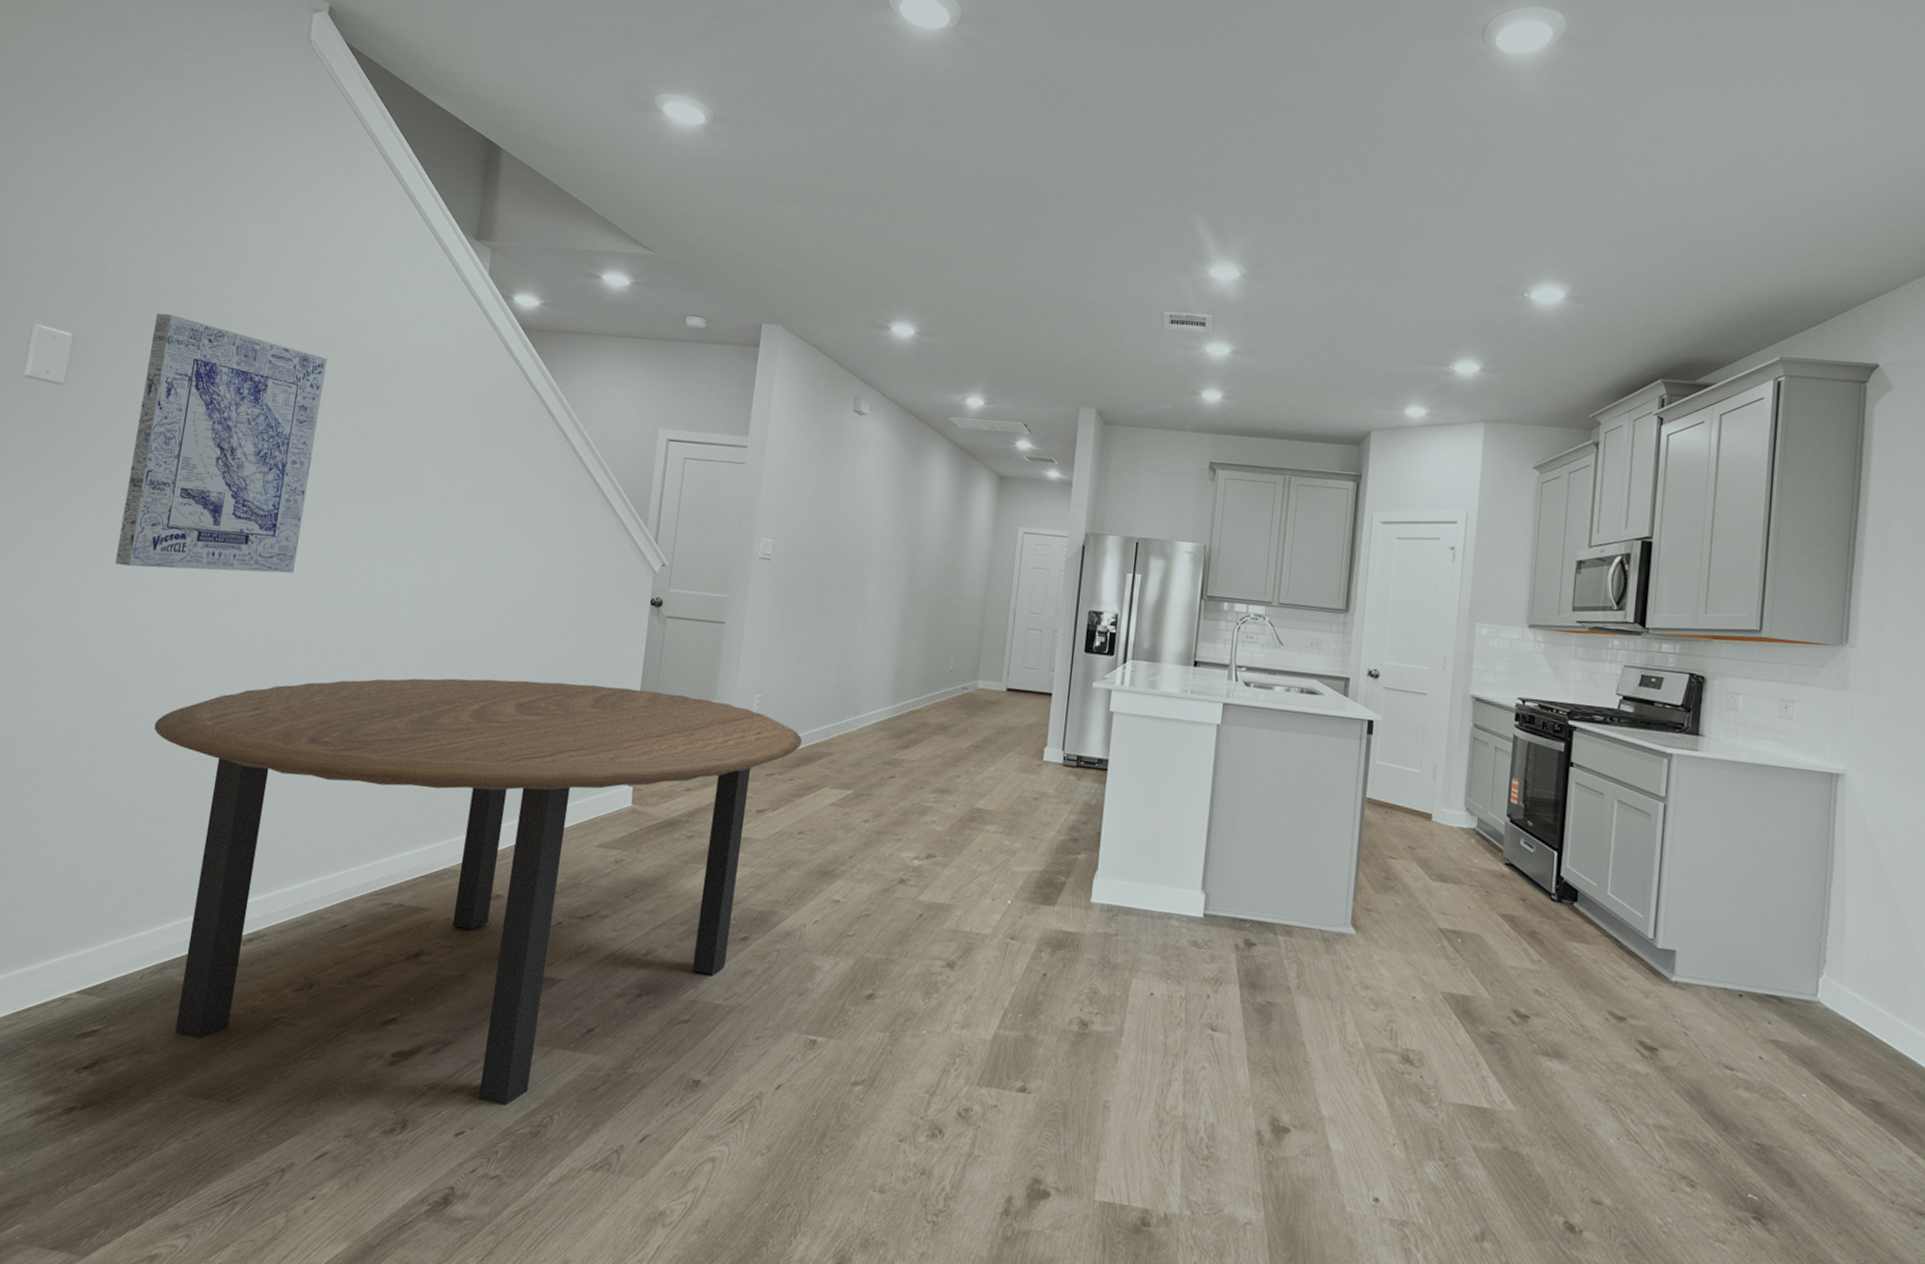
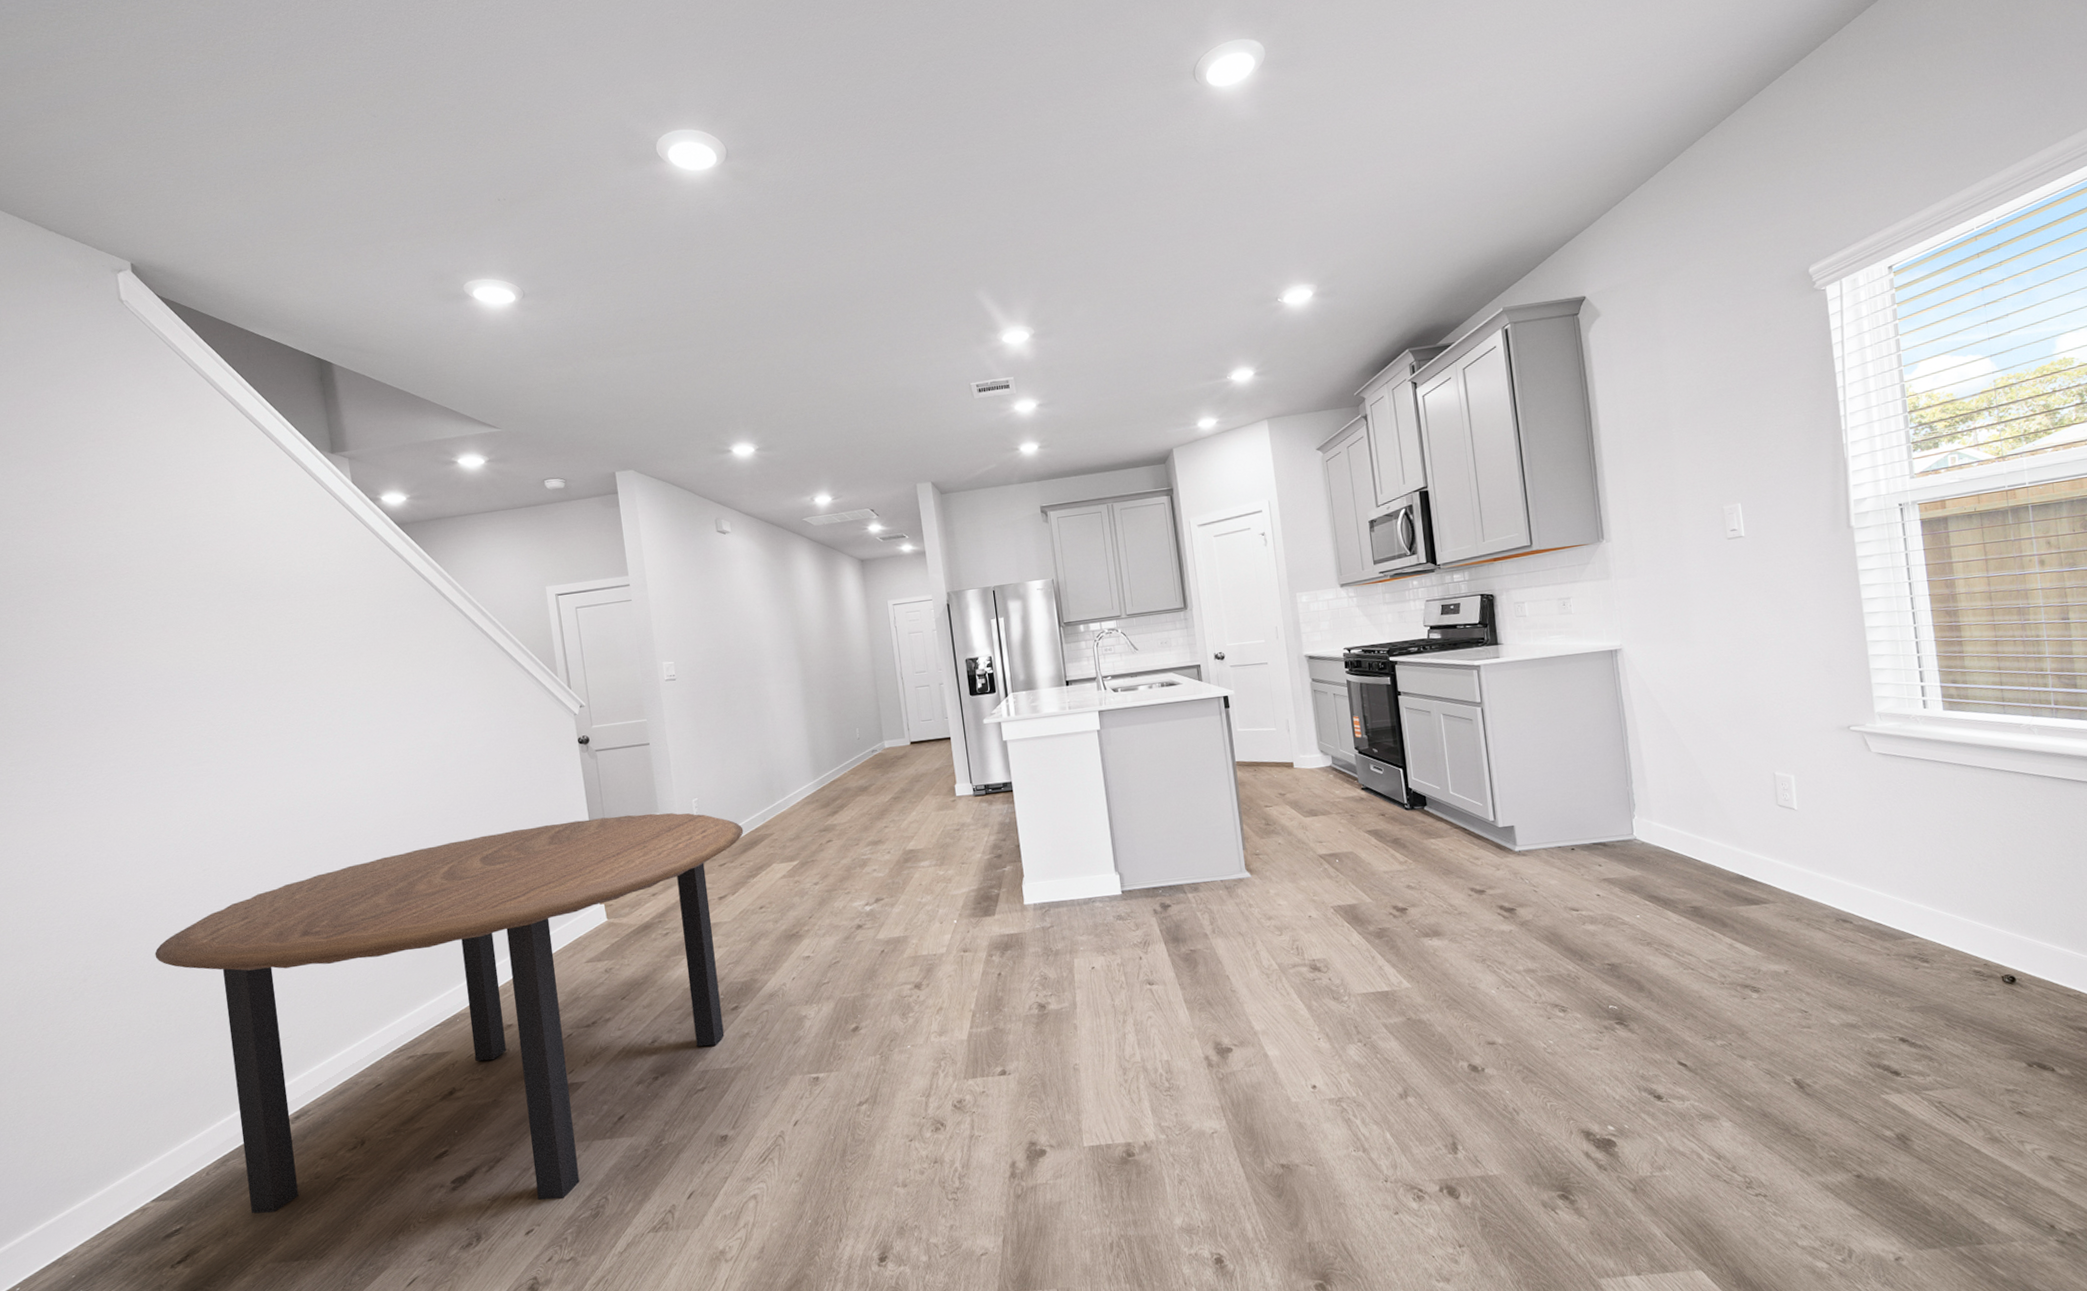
wall art: present [115,313,327,573] -> none [48,583,246,822]

